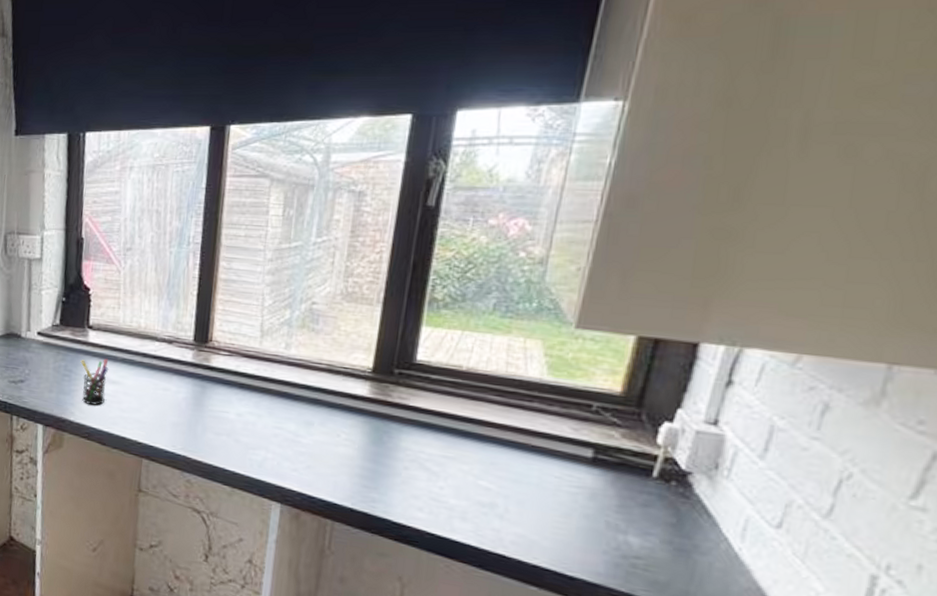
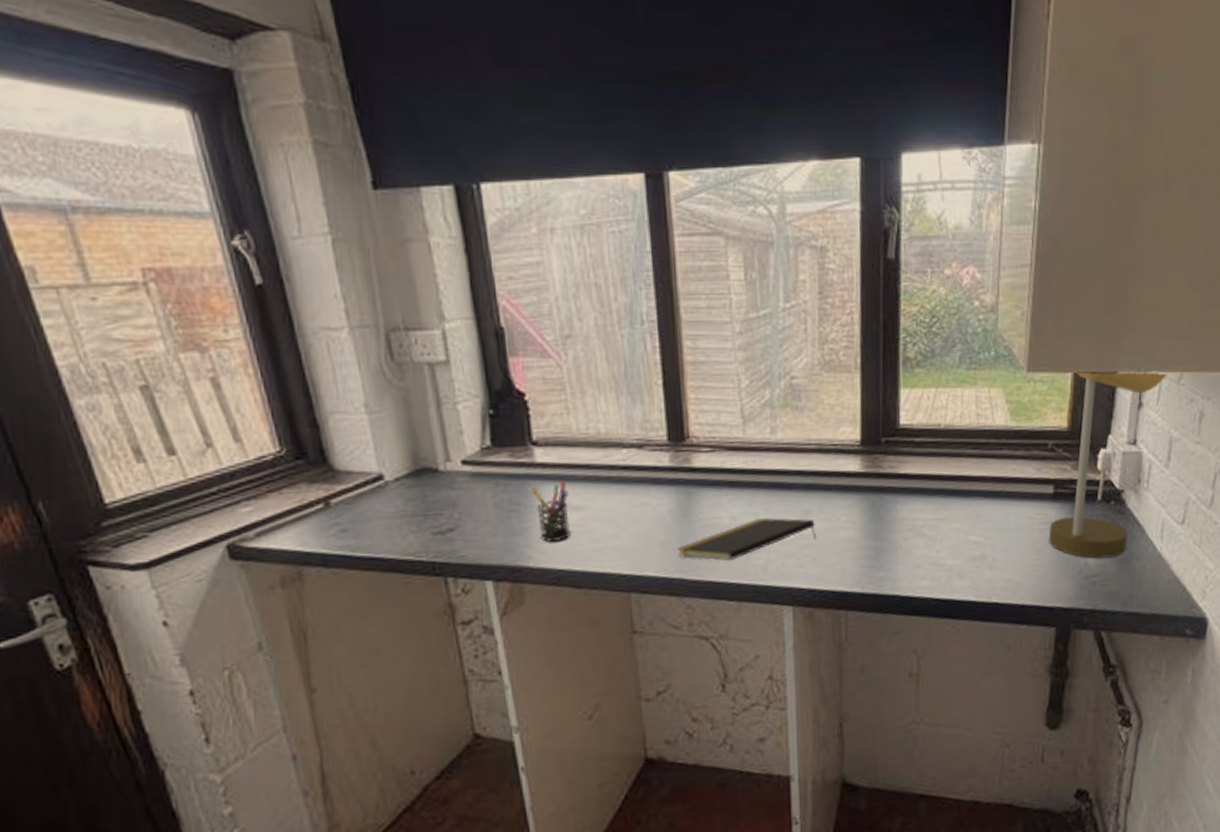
notepad: none [186,419,315,451] -> present [678,517,816,561]
desk lamp: none [578,336,778,544] -> present [1048,371,1169,558]

